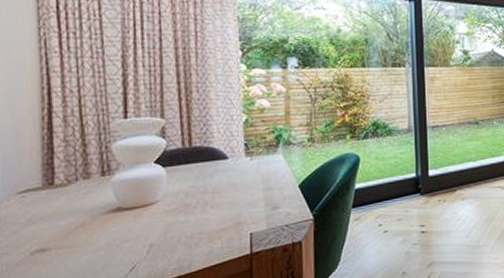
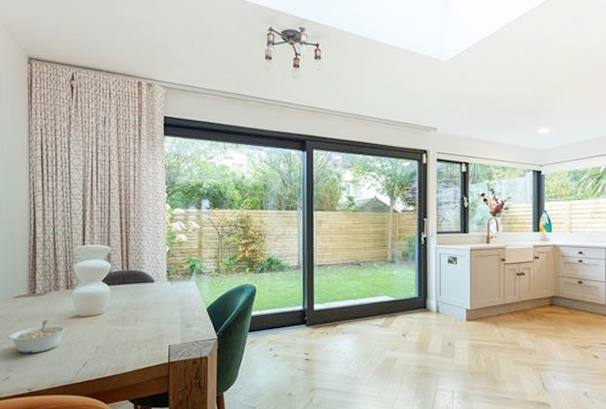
legume: none [12,217,105,265] -> present [8,320,68,354]

